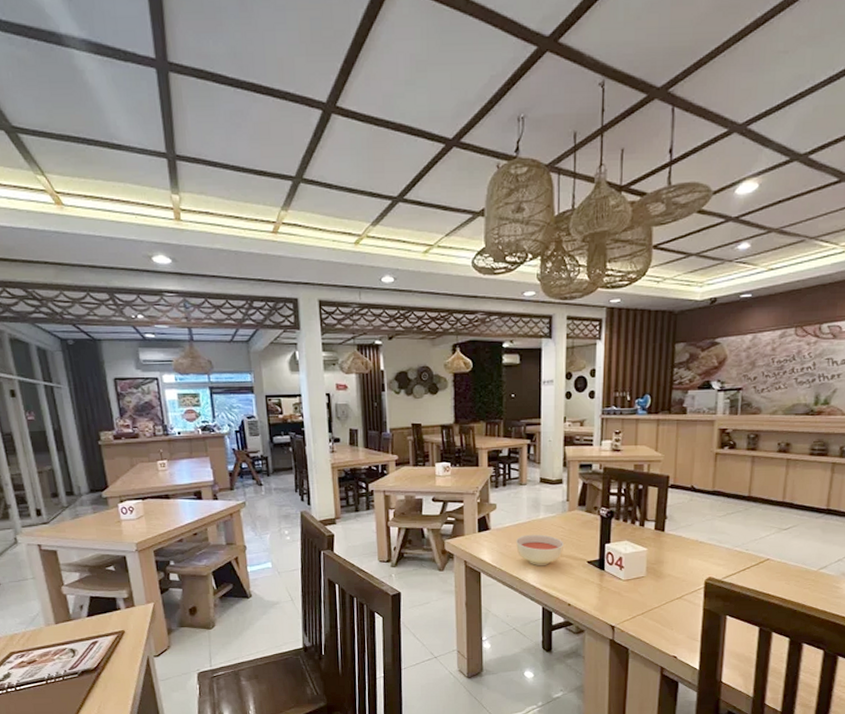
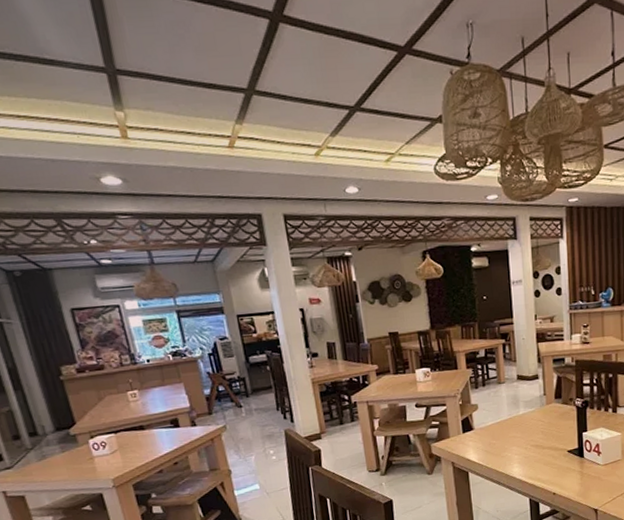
bowl: present [516,534,563,566] -> none [499,429,544,460]

